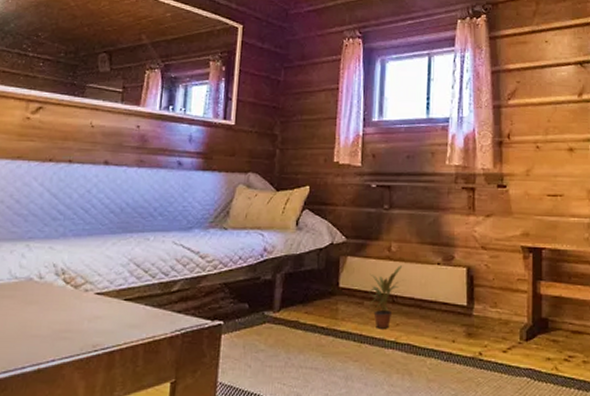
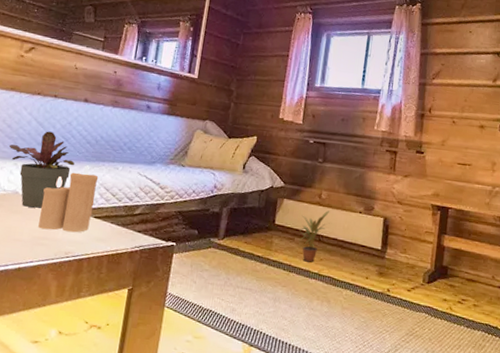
potted plant: none [18,203,98,295] -> present [8,131,75,208]
candle: none [59,239,127,321] -> present [38,165,99,233]

